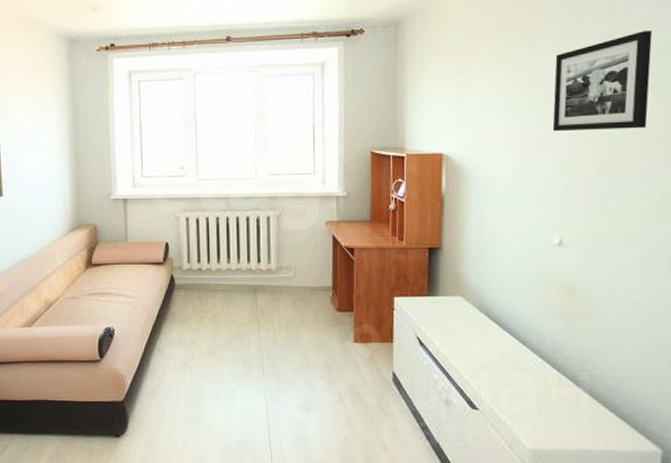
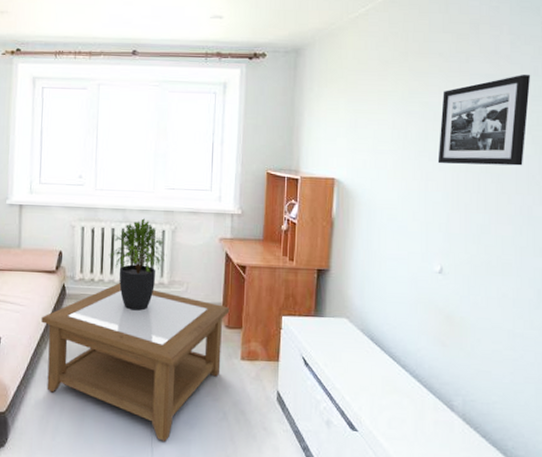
coffee table: none [153,271,340,425] -> present [41,283,230,441]
potted plant: none [214,206,273,298] -> present [108,218,167,311]

